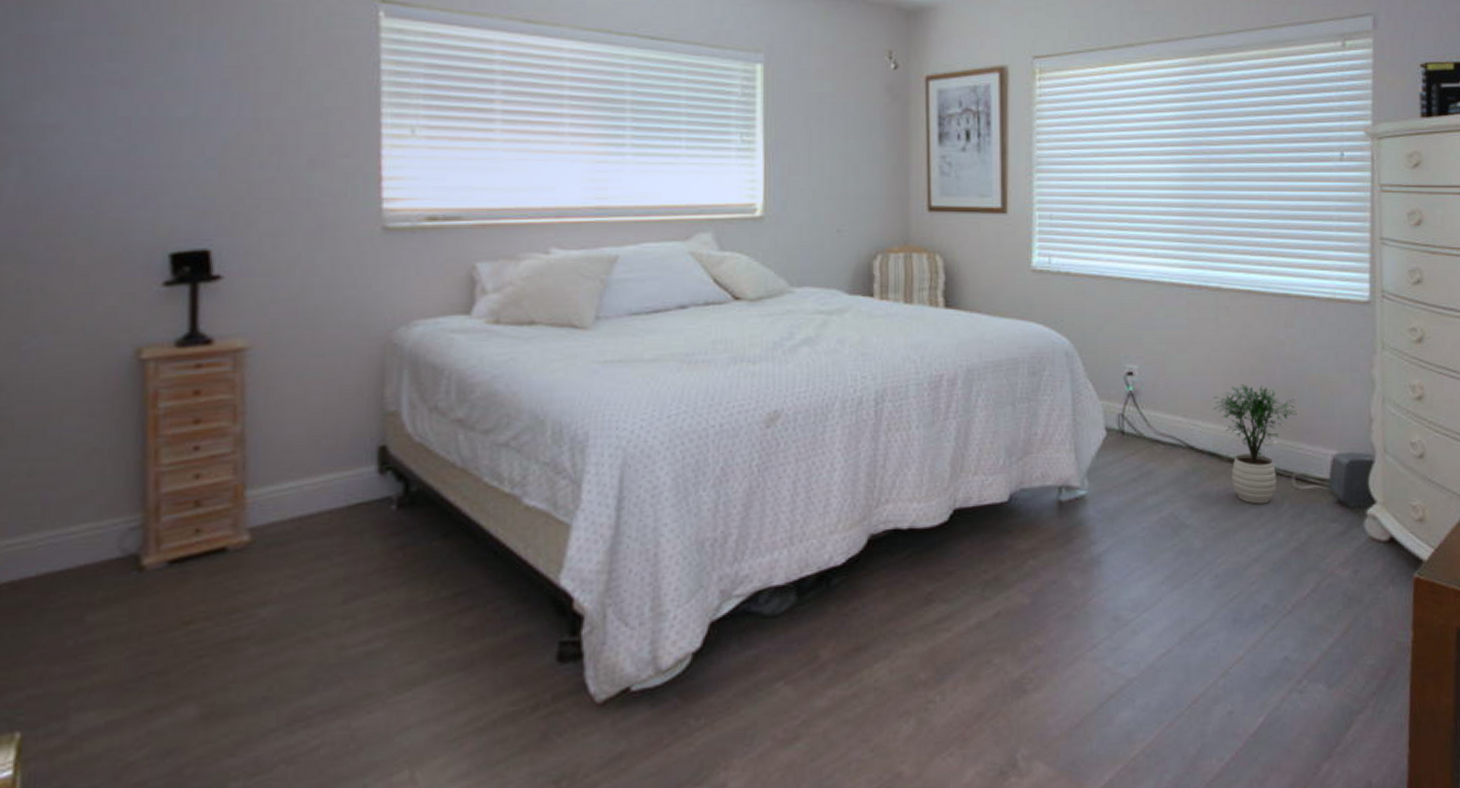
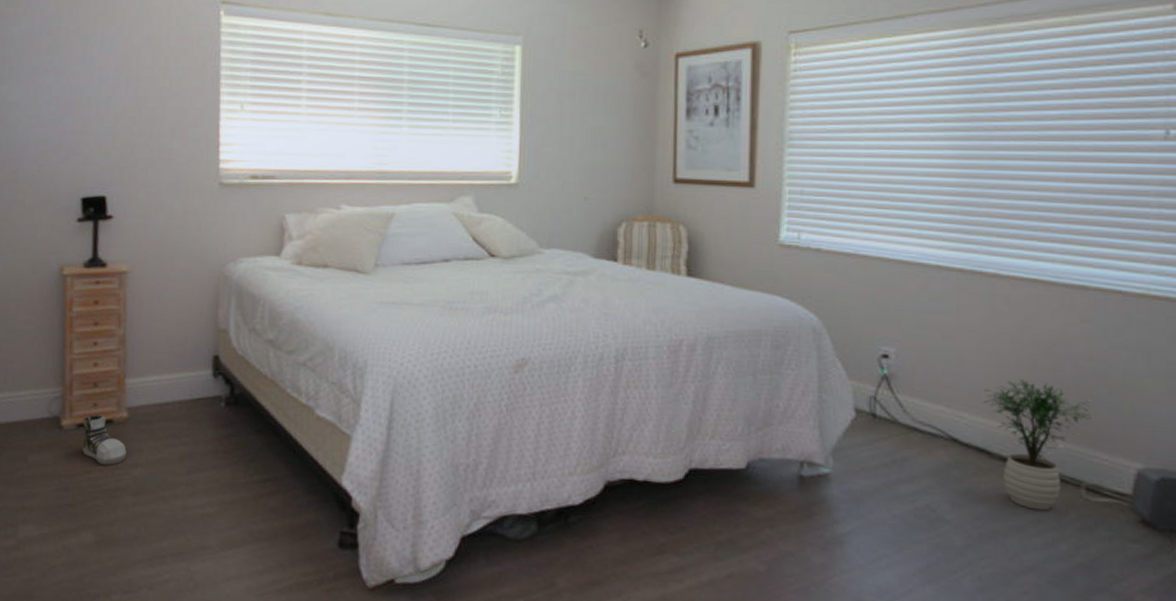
shoe: none [177,543,250,611] -> present [82,414,127,466]

